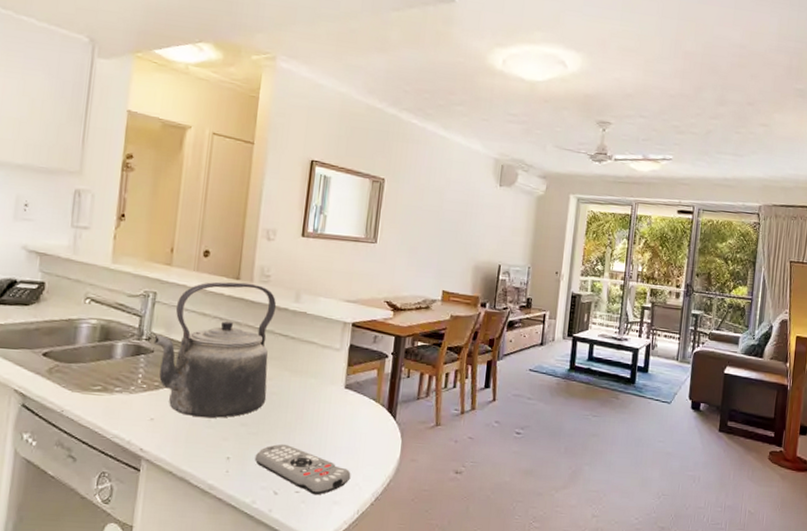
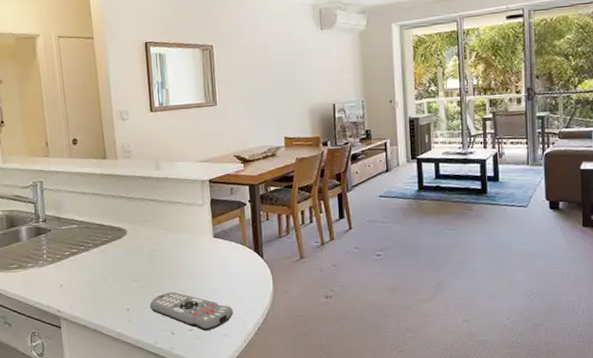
kettle: present [153,282,277,418] -> none [48,160,149,279]

